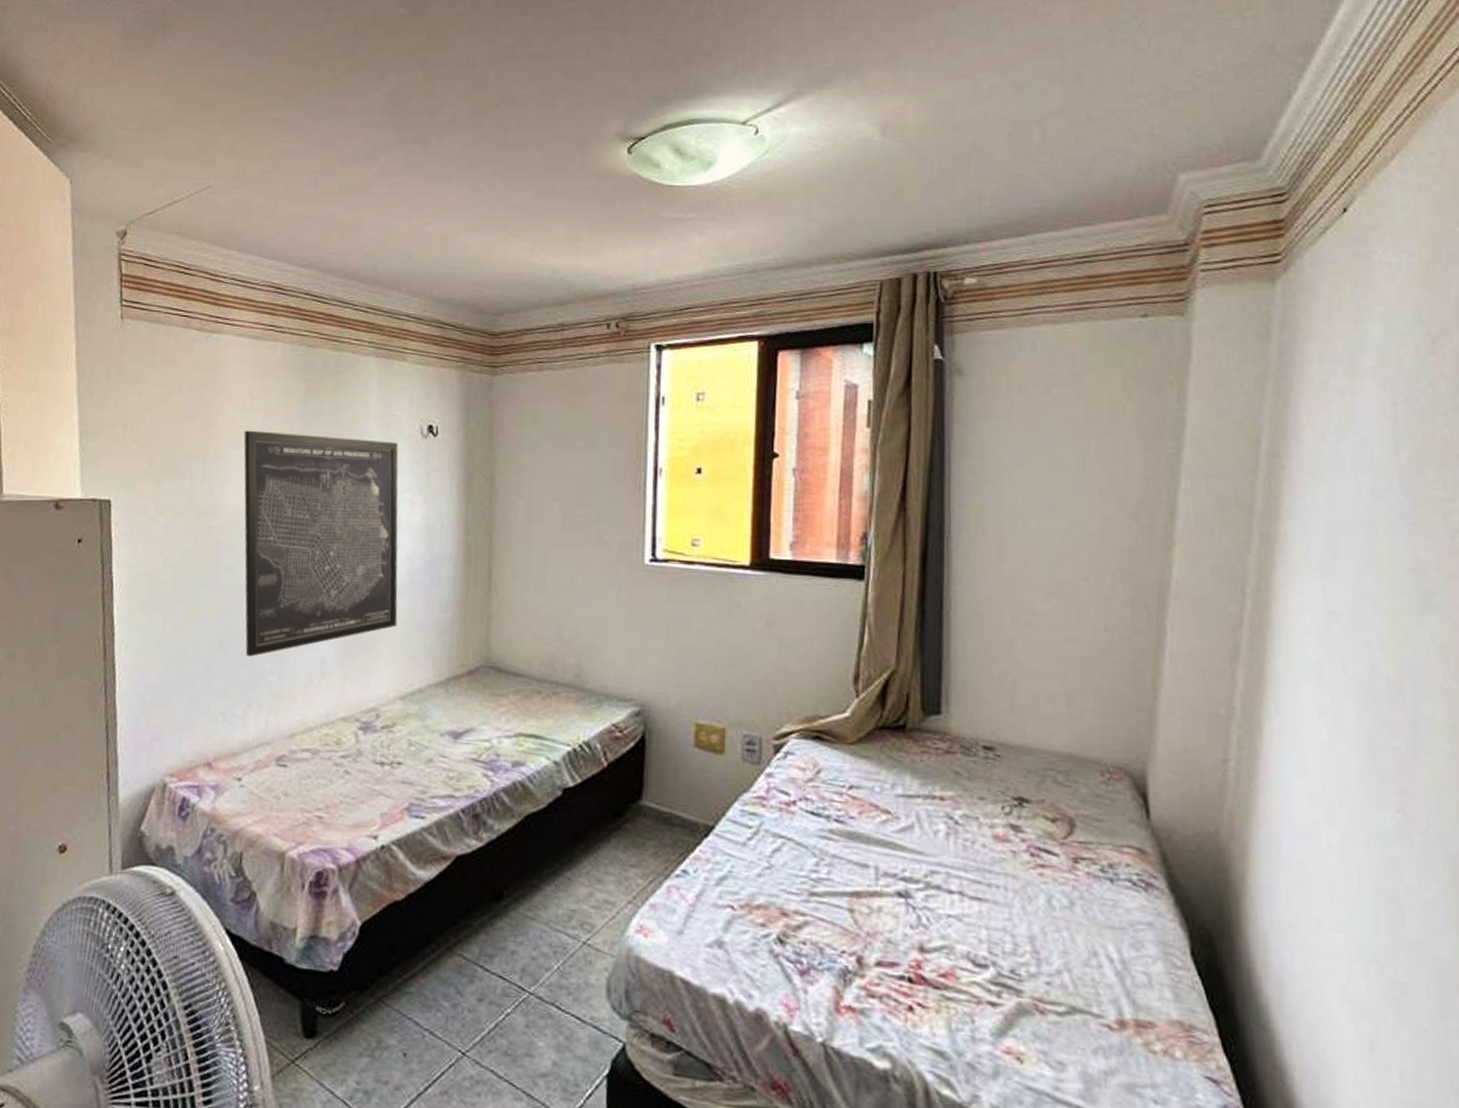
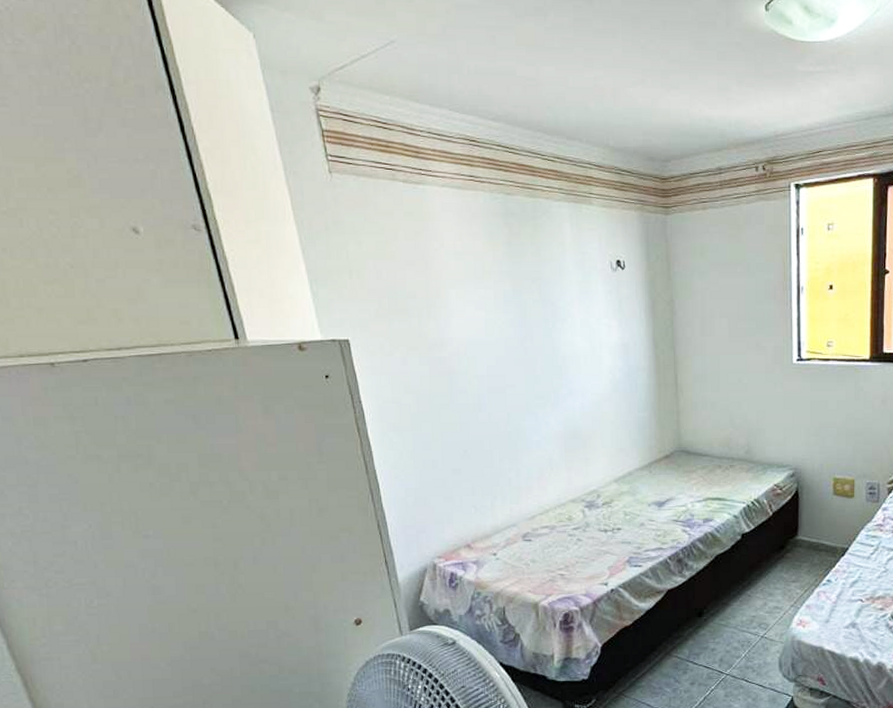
wall art: present [244,430,399,657] -> none [459,271,607,460]

